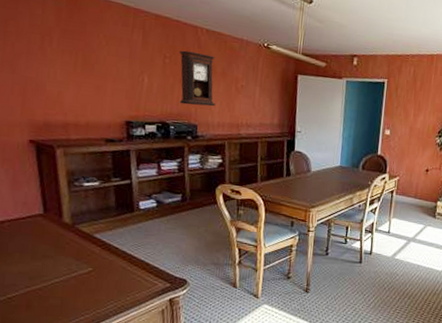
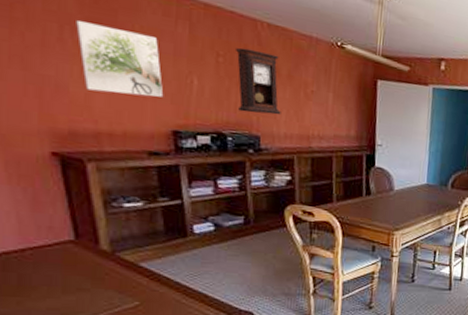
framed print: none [54,32,120,93] -> present [76,20,164,97]

